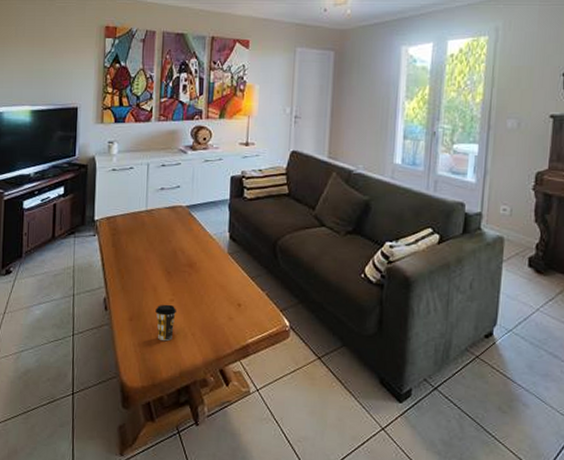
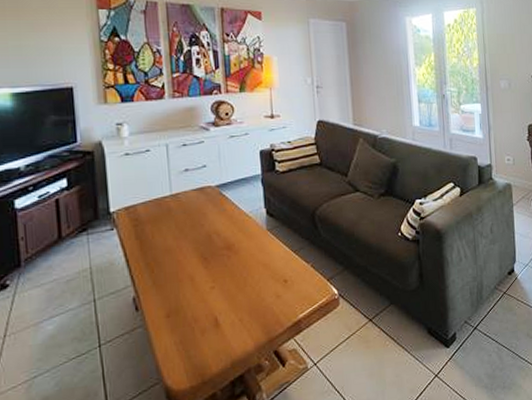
coffee cup: present [155,304,176,341] -> none [195,292,219,333]

